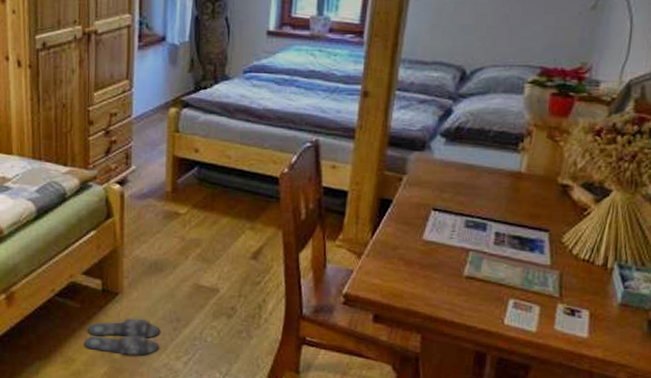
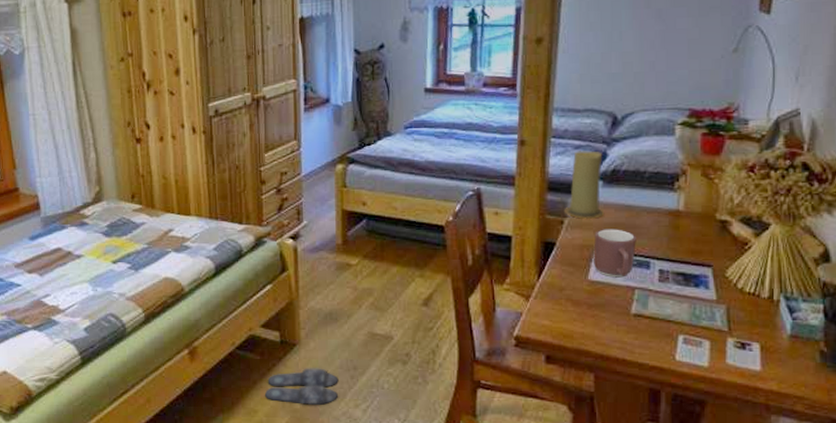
candle: none [403,105,448,178] -> present [563,151,604,220]
mug: none [429,188,475,239] -> present [593,229,636,278]

